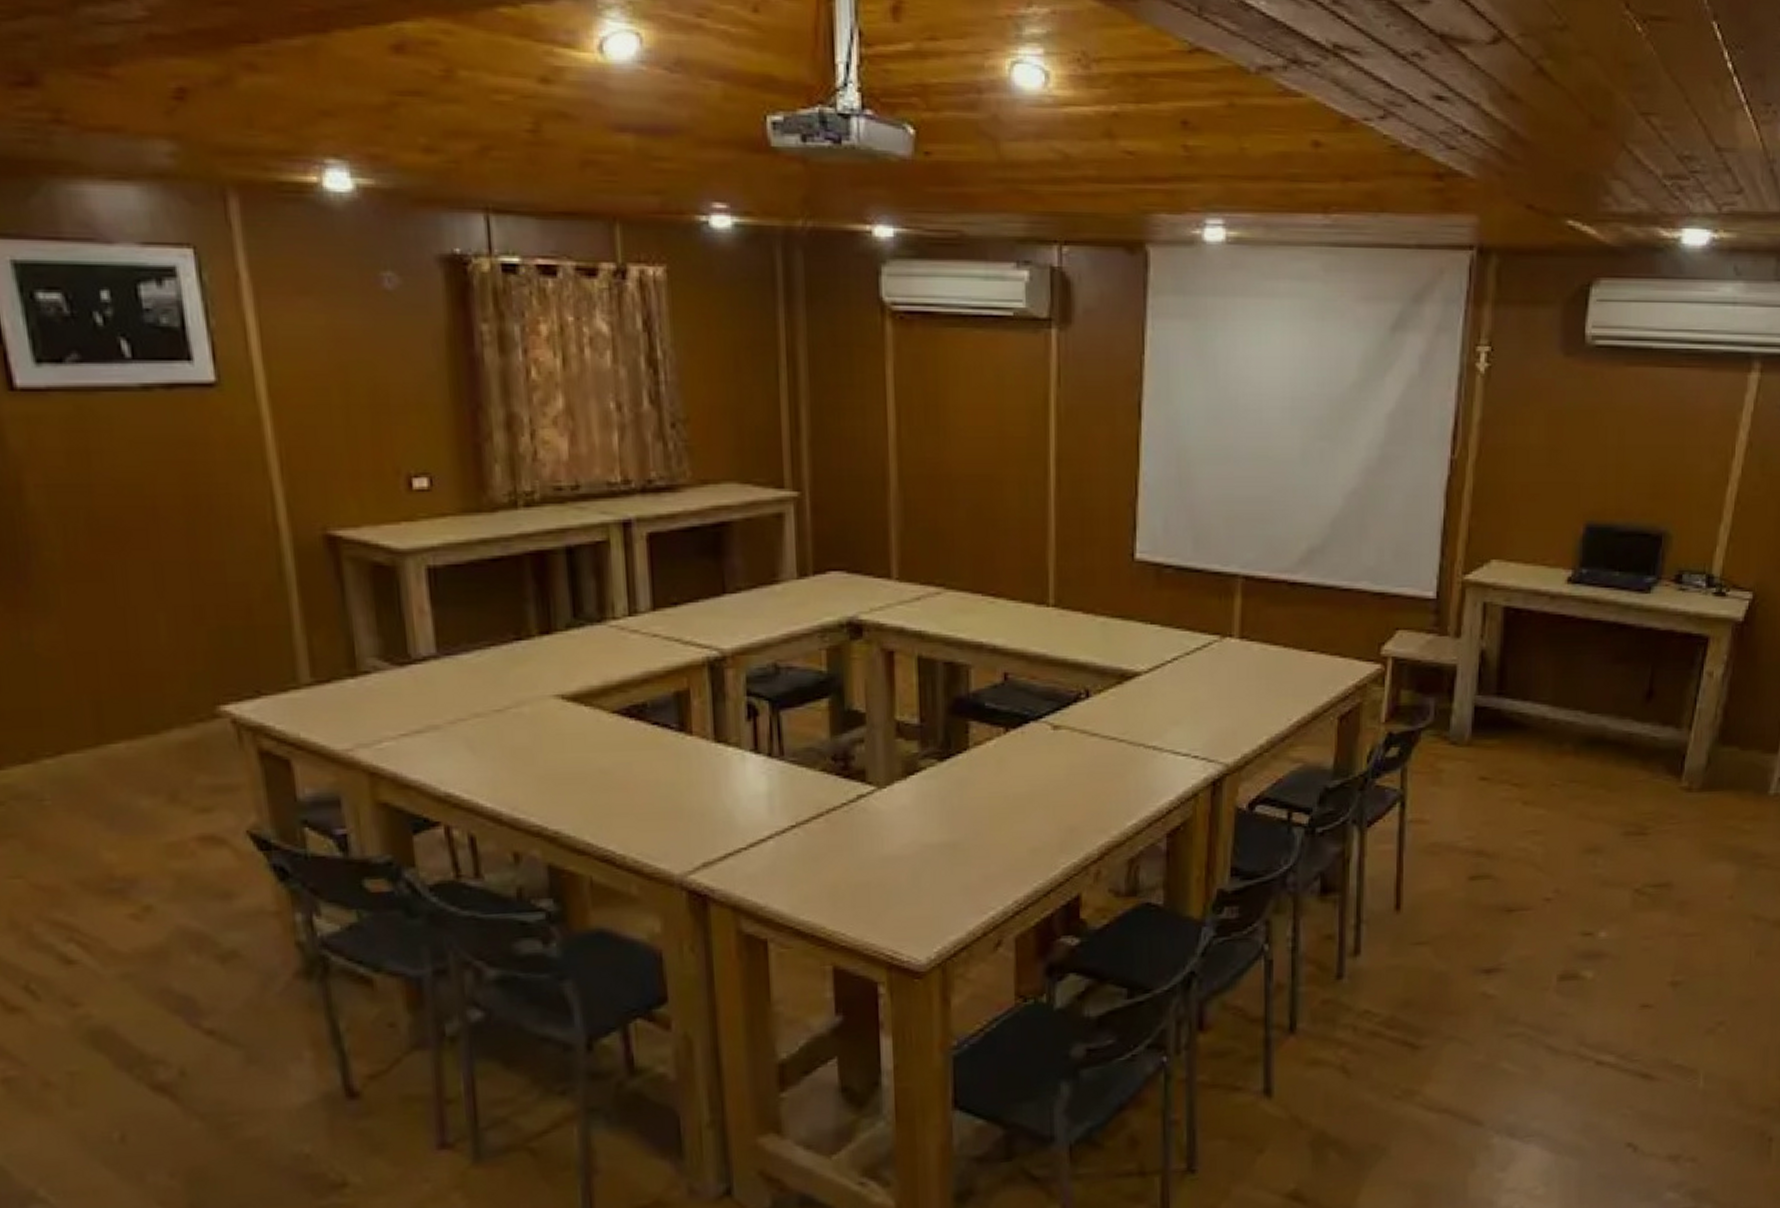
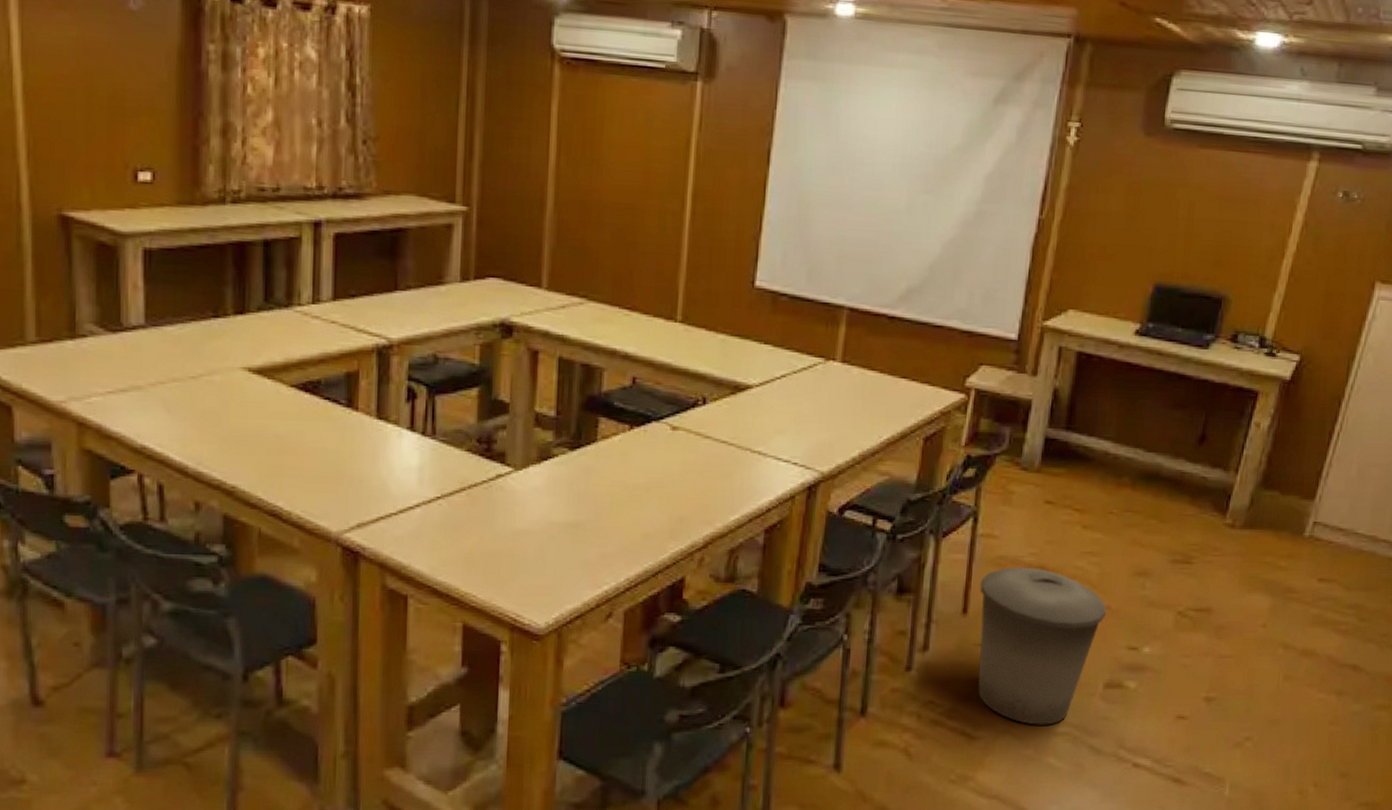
trash can: none [1413,853,1556,1028] -> present [977,567,1107,725]

